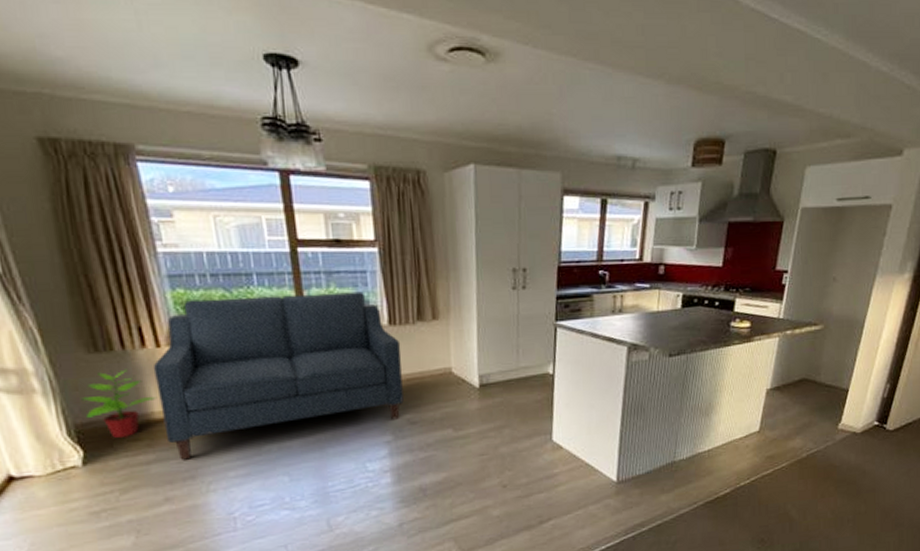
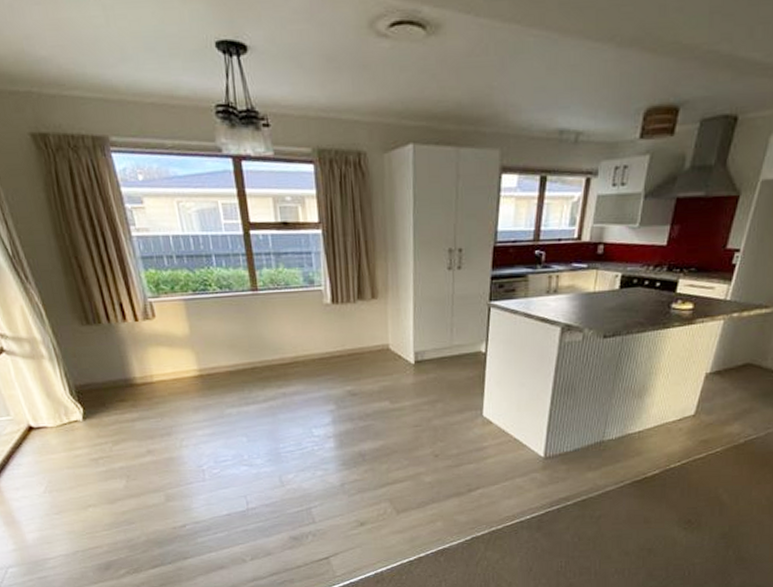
potted plant: present [81,369,158,438] -> none [79,340,138,399]
sofa: present [153,291,404,460] -> none [133,271,345,419]

